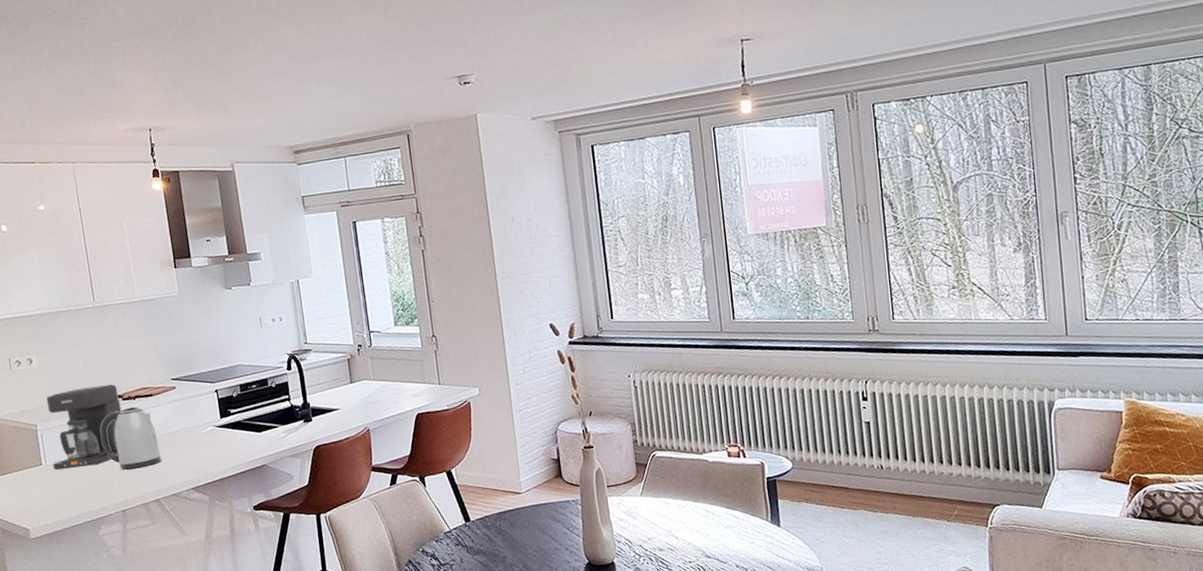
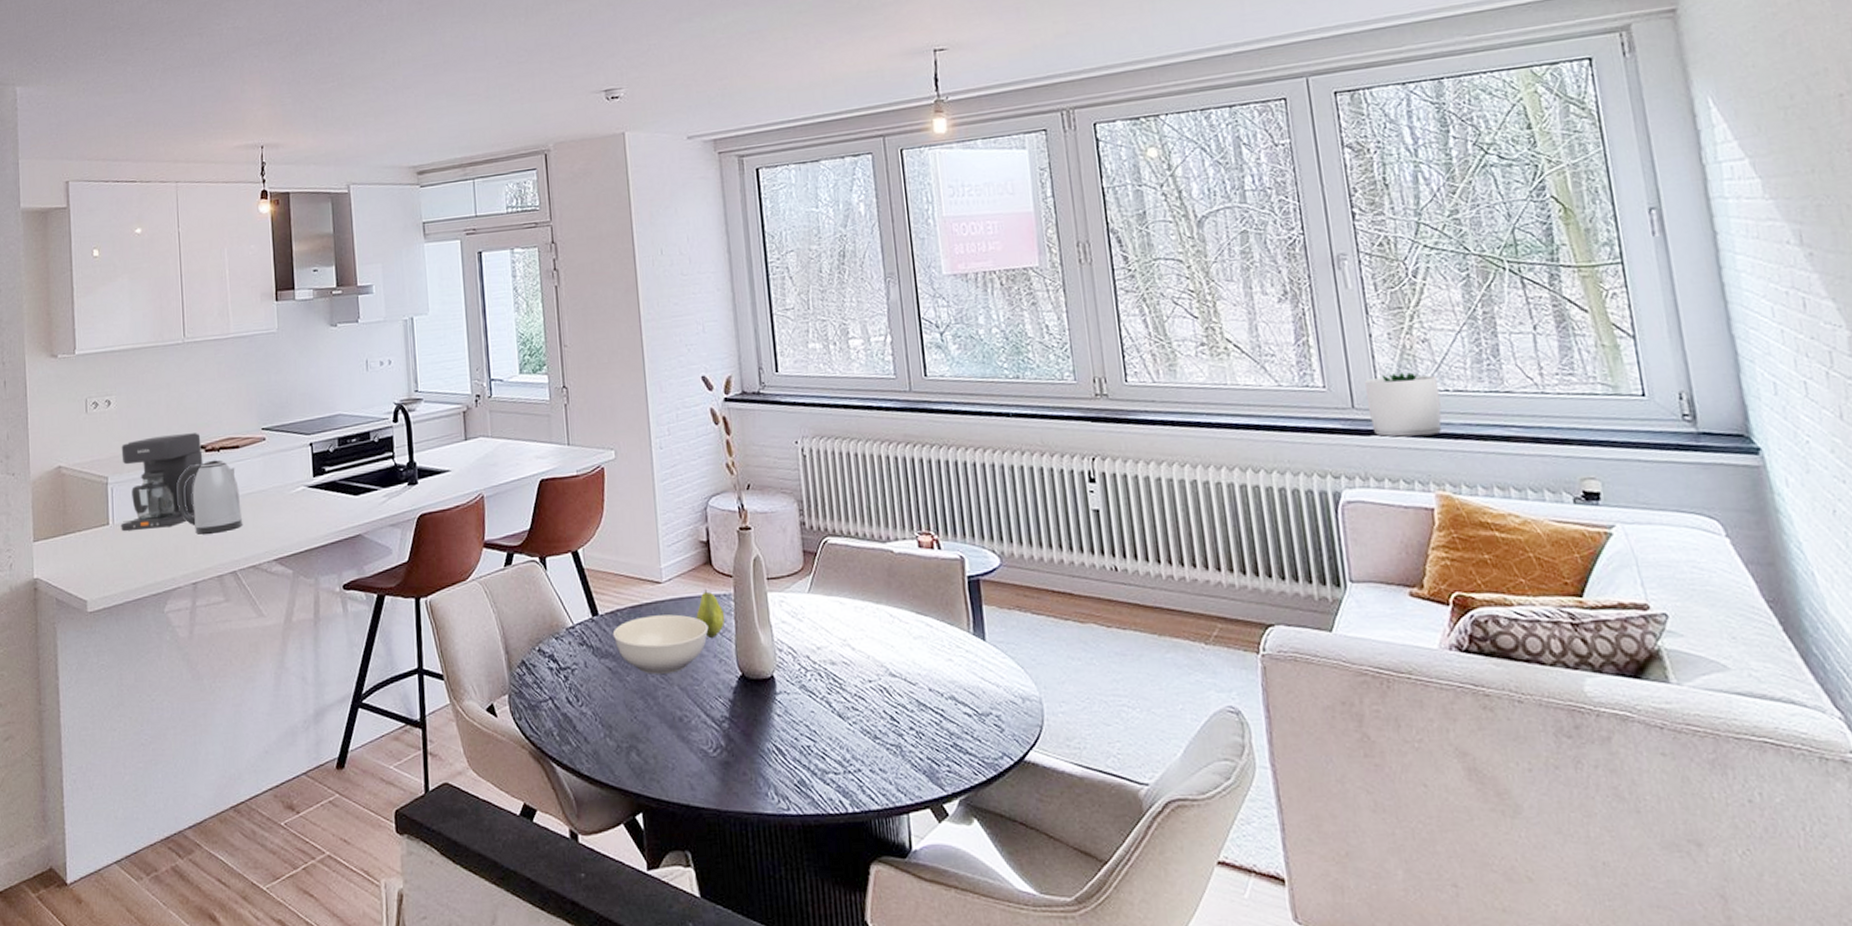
bowl: none [482,517,561,566] -> present [612,614,709,674]
fruit: none [550,496,574,535] -> present [696,588,725,638]
planter: none [1077,305,1133,357] -> present [1365,371,1442,437]

